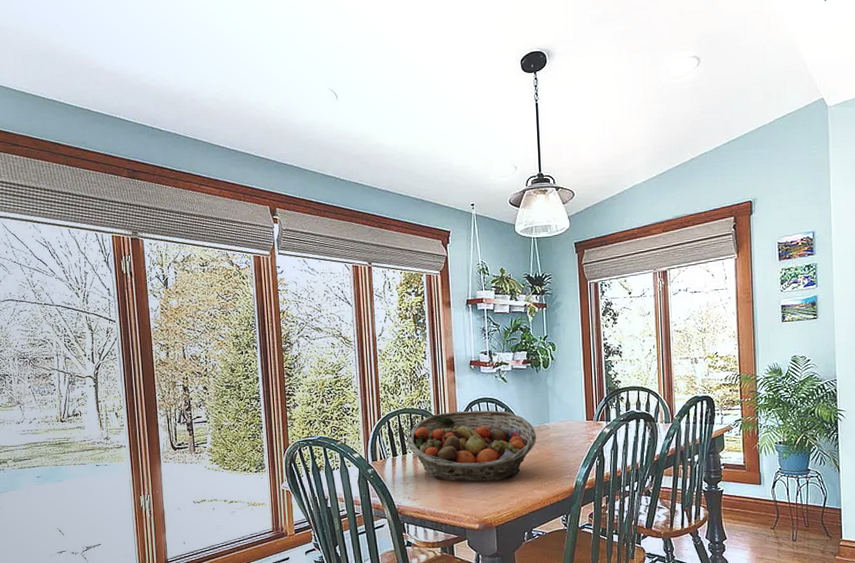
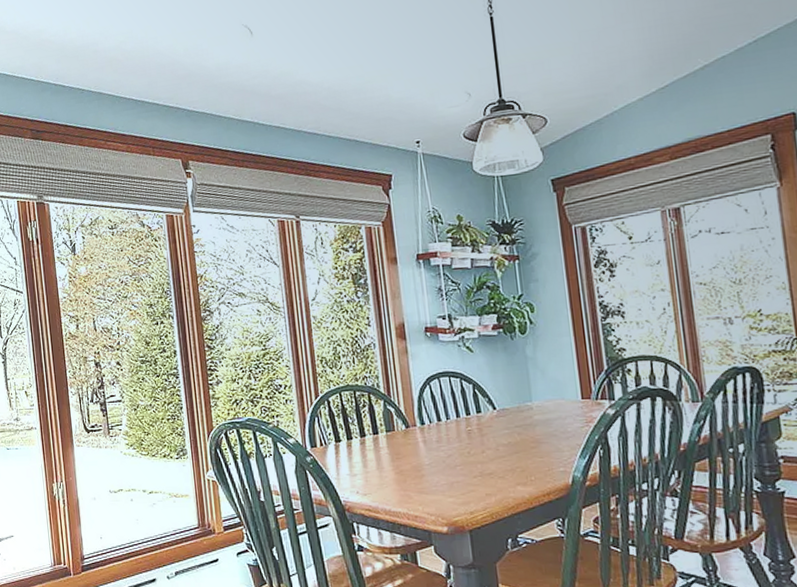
fruit basket: present [407,410,537,482] -> none [352,386,517,474]

